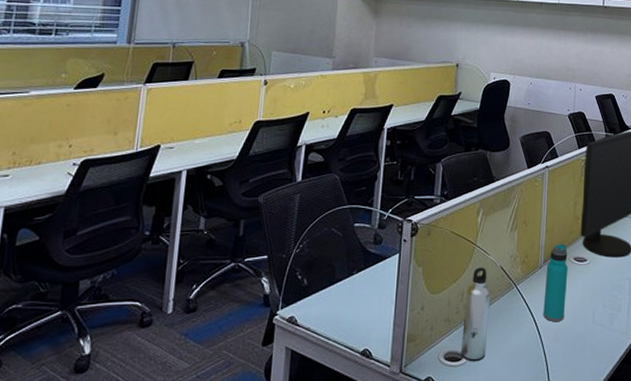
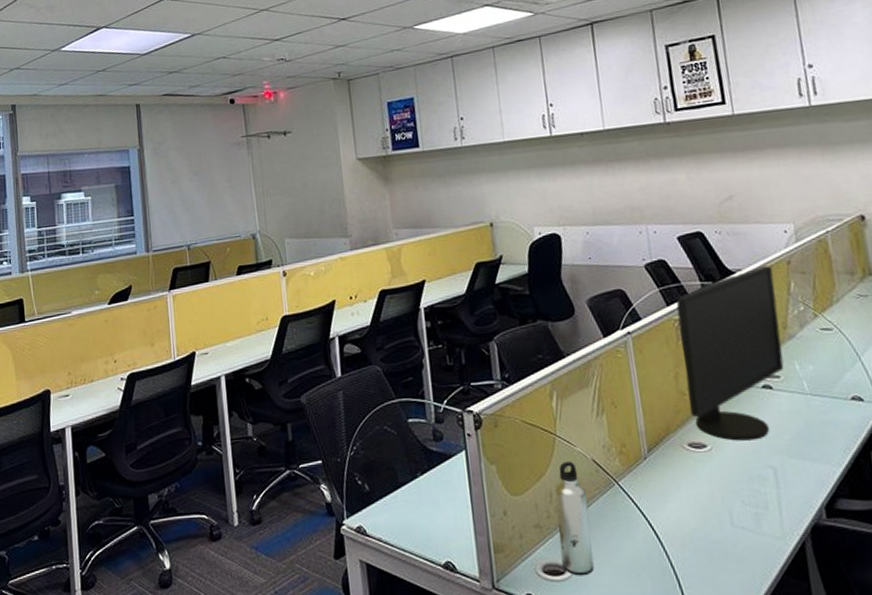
water bottle: present [543,244,568,322] -> none [652,427,690,526]

